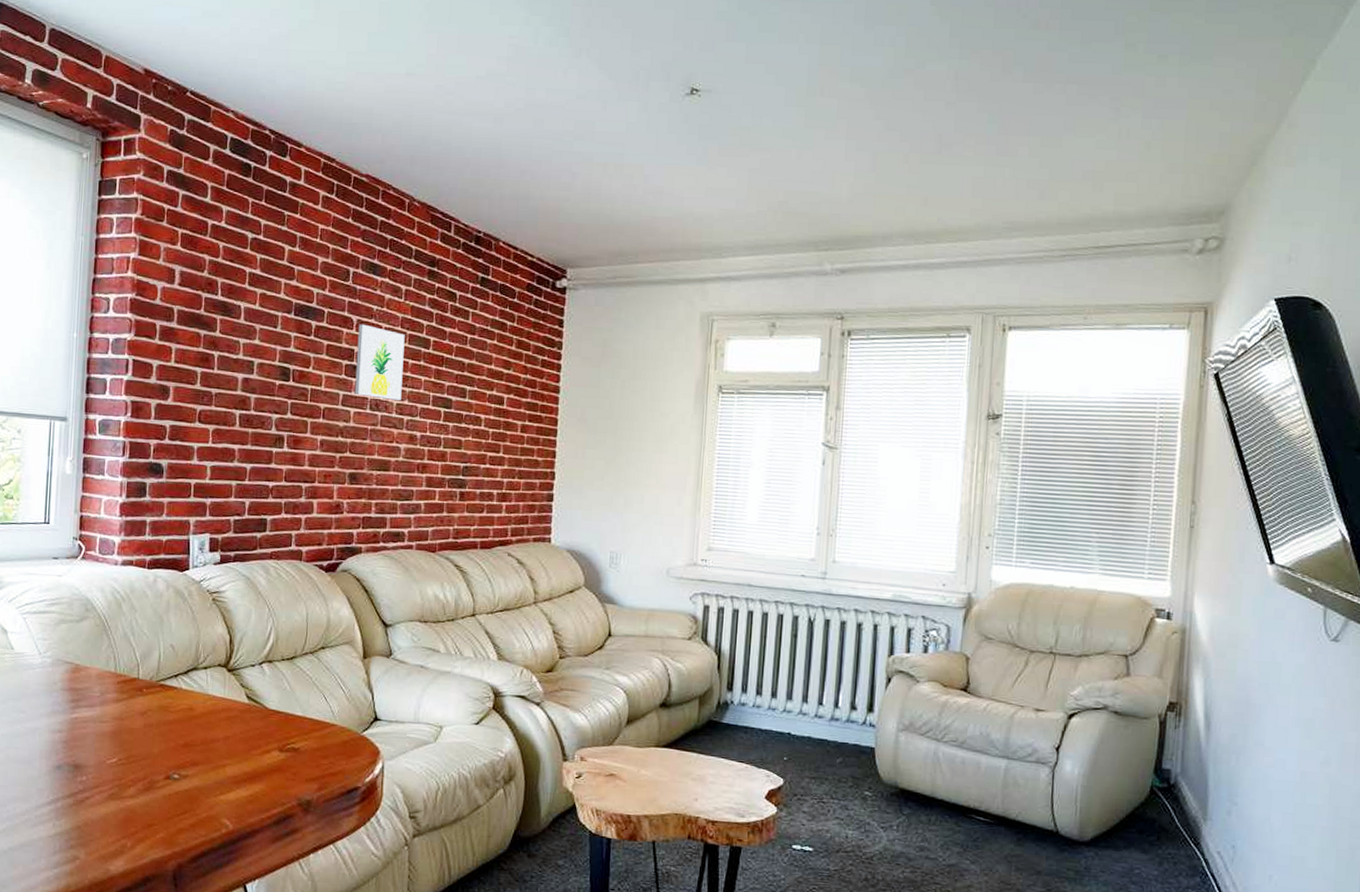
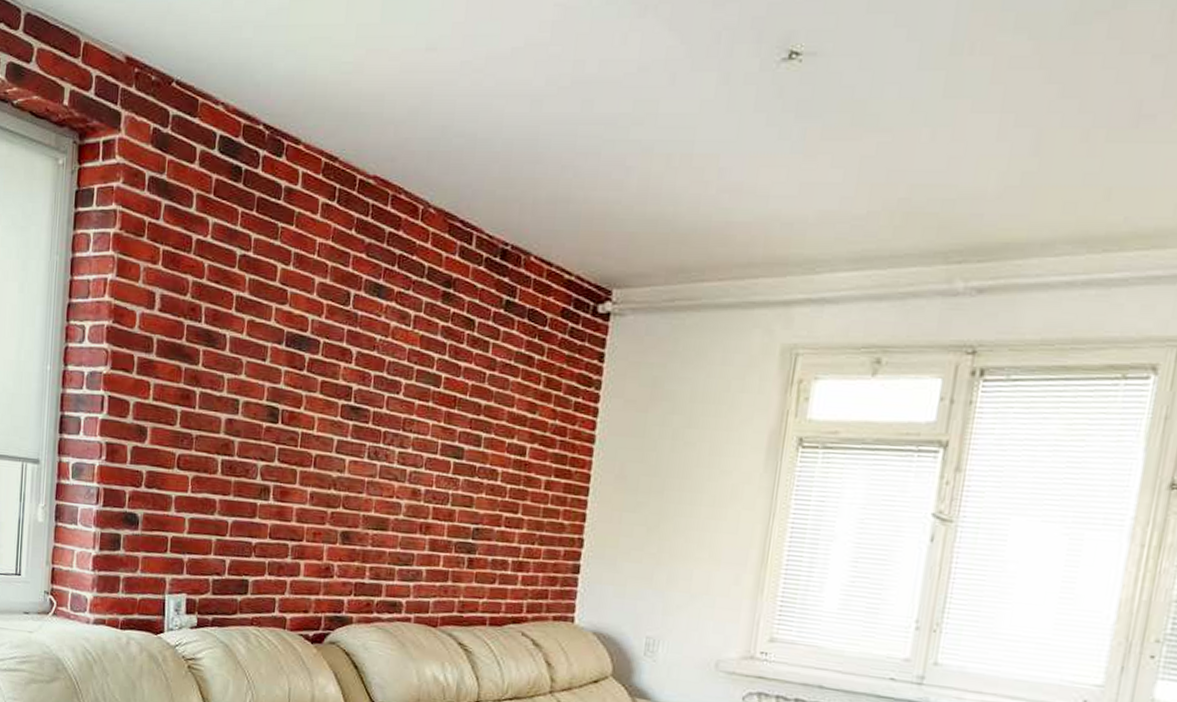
wall art: present [354,324,405,400] -> none [351,356,412,448]

